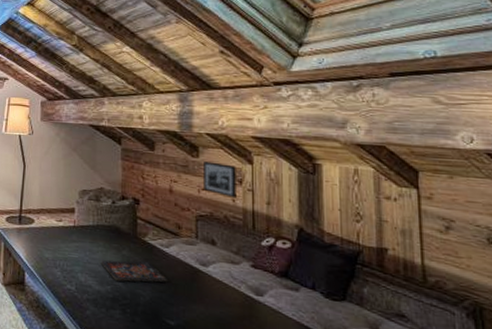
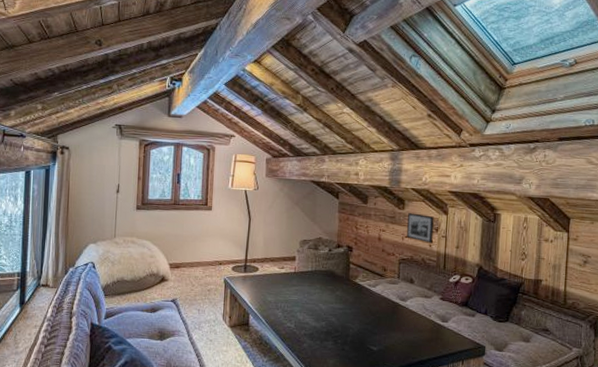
board game: present [101,260,168,283] -> none [318,299,374,318]

